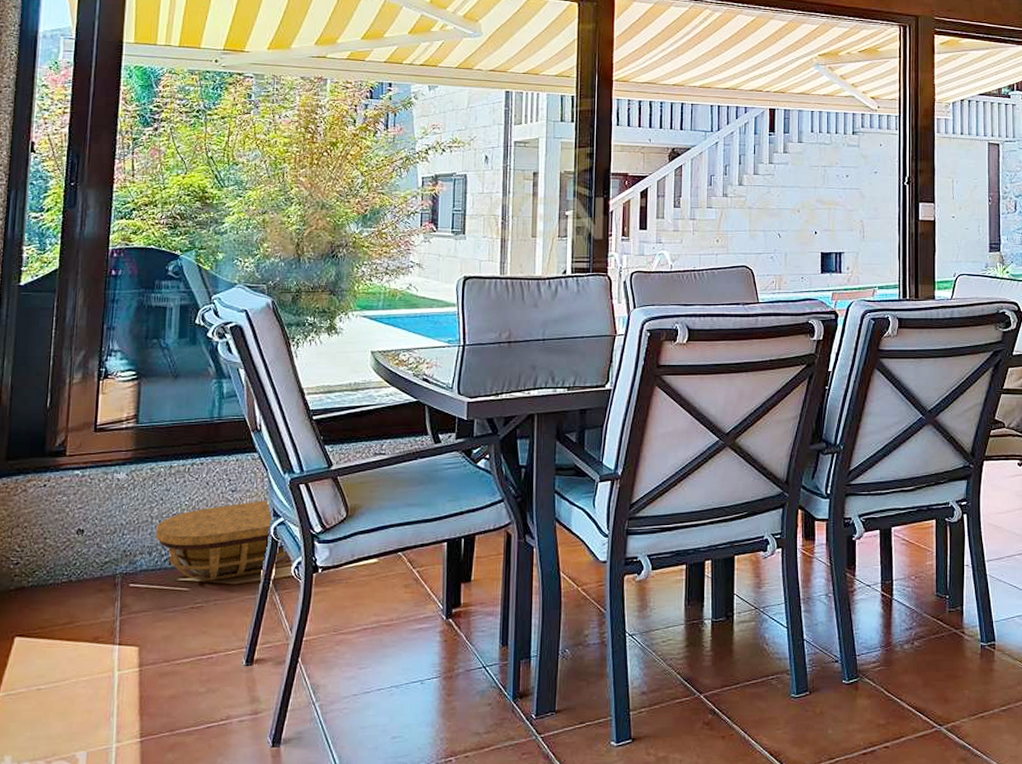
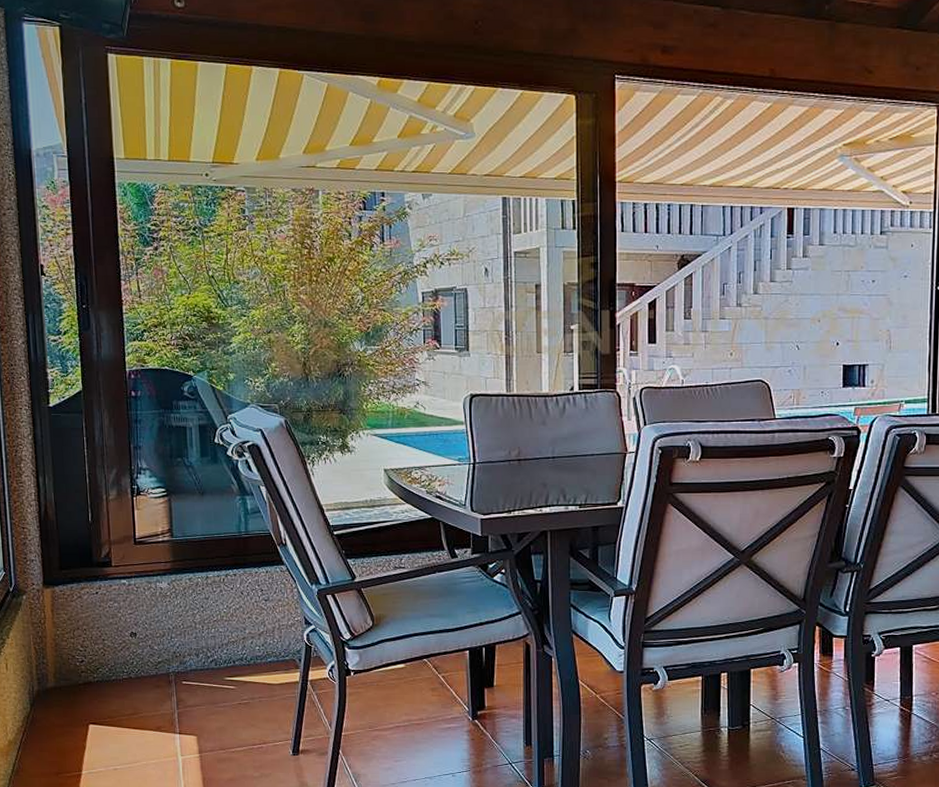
basket: present [156,499,291,581] -> none [200,608,324,681]

